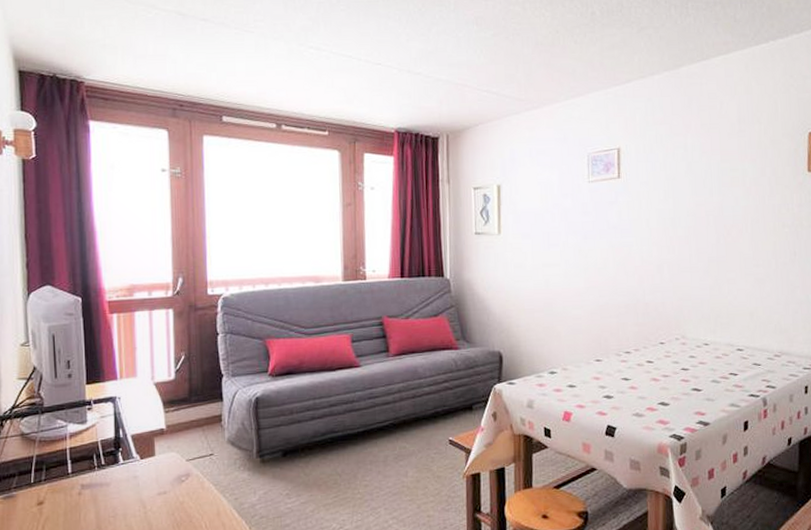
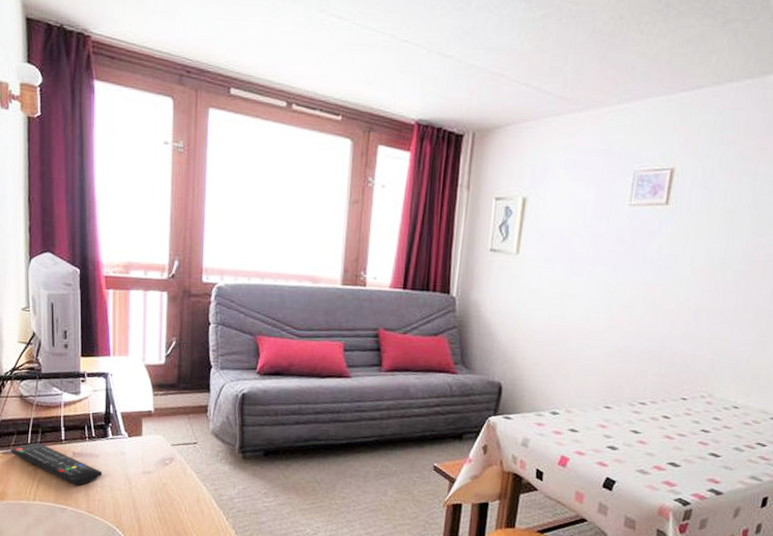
remote control: none [11,480,115,520] -> present [10,442,103,485]

